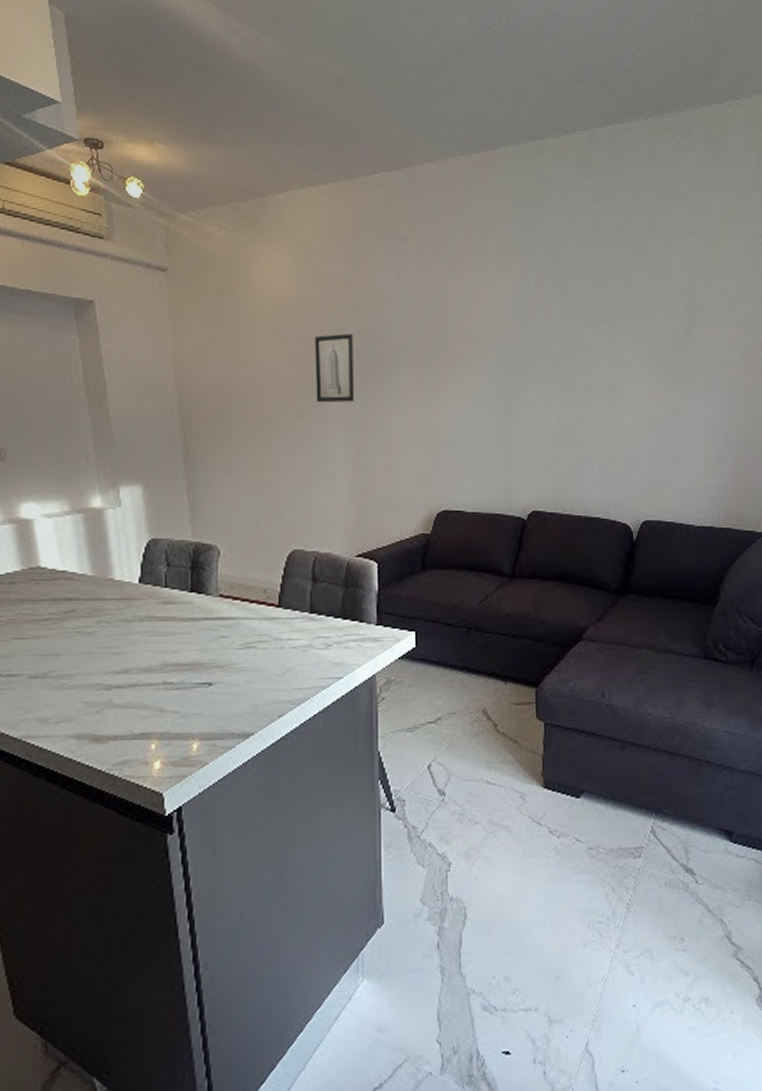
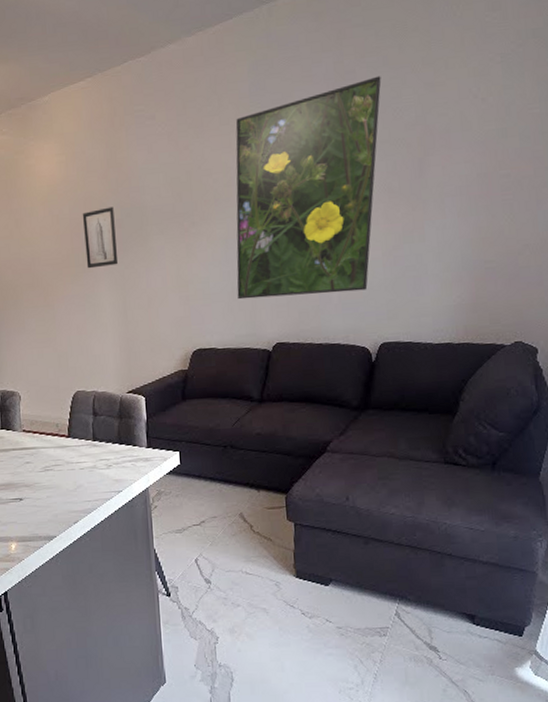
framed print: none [491,236,650,461] -> present [235,76,382,300]

